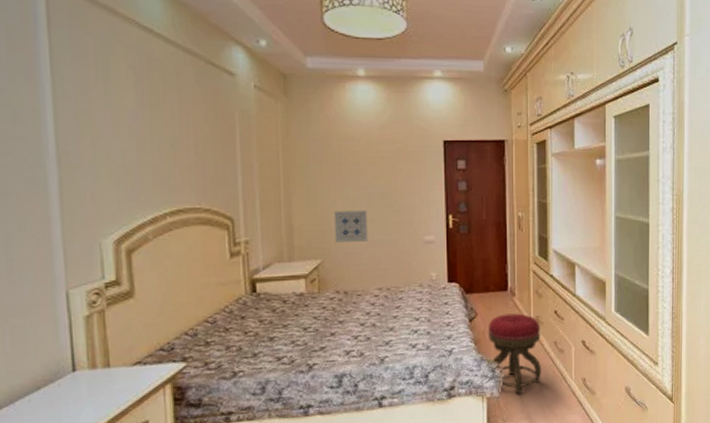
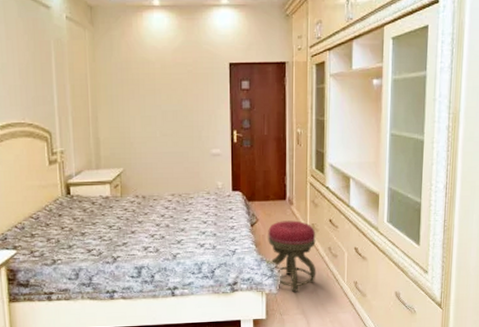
wall art: present [335,210,368,242] -> none [134,126,163,154]

